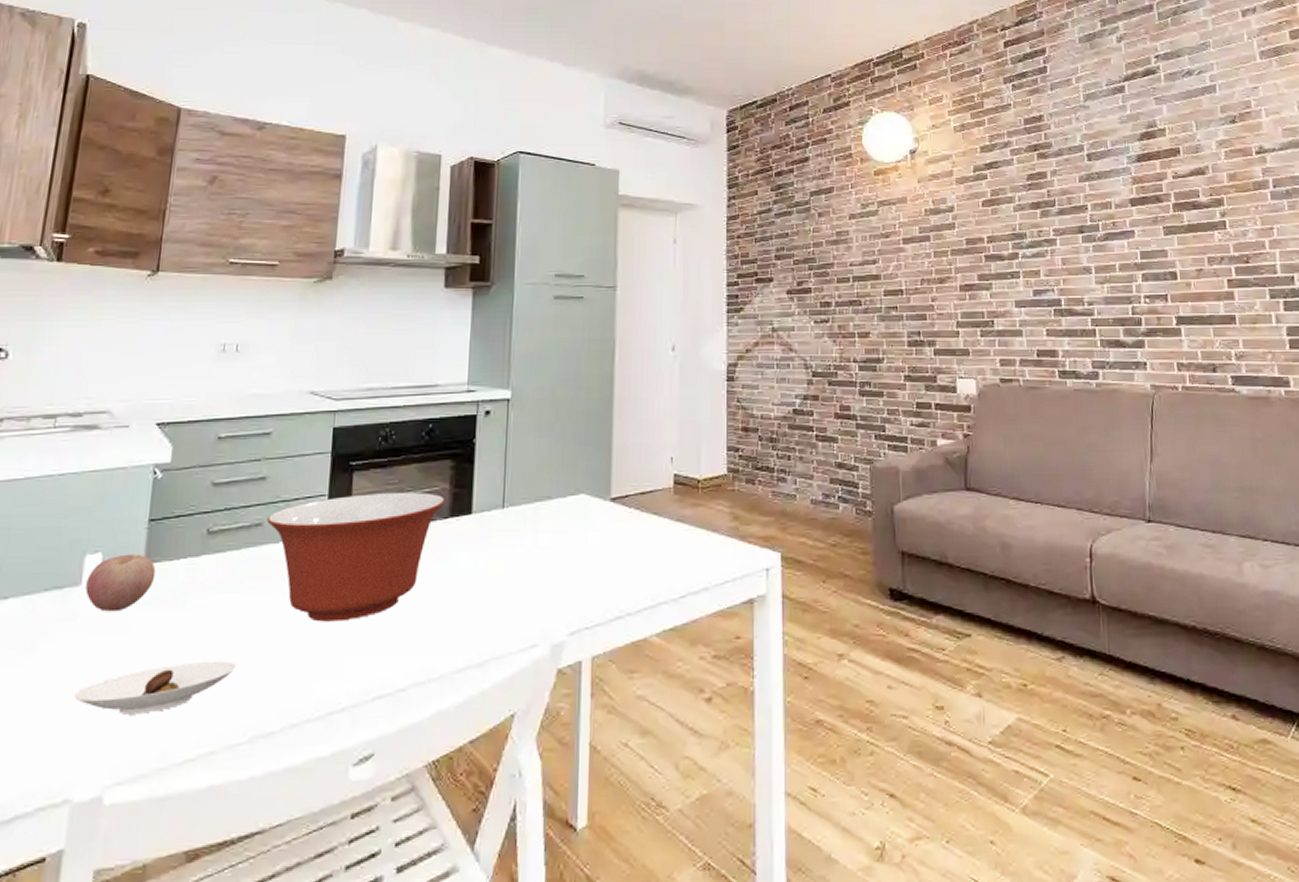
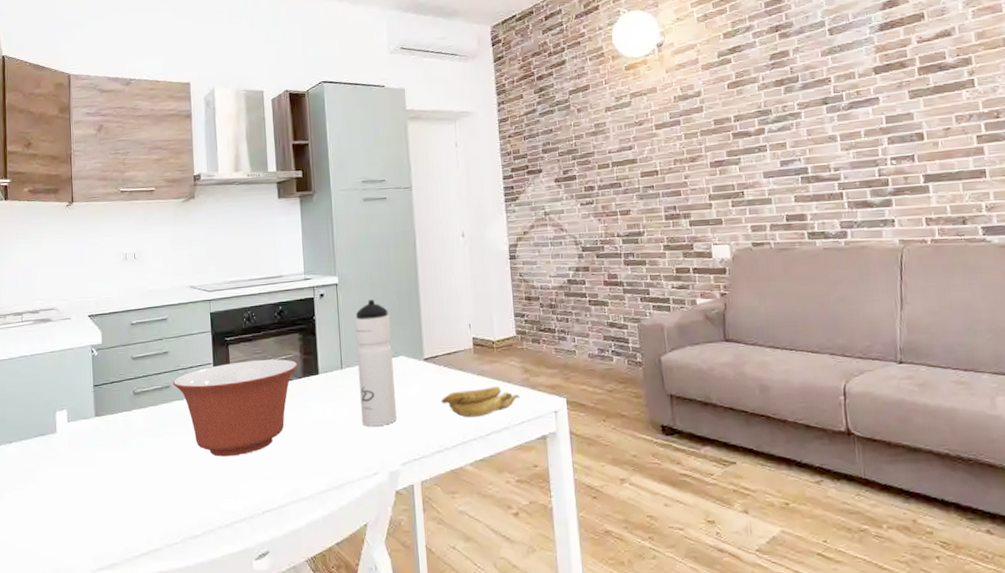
saucer: present [73,660,236,715] -> none [63,485,166,522]
apple: present [85,553,156,612] -> none [59,410,104,451]
water bottle: none [521,421,573,583] -> present [354,299,397,426]
banana: none [627,536,726,575] -> present [441,386,520,418]

